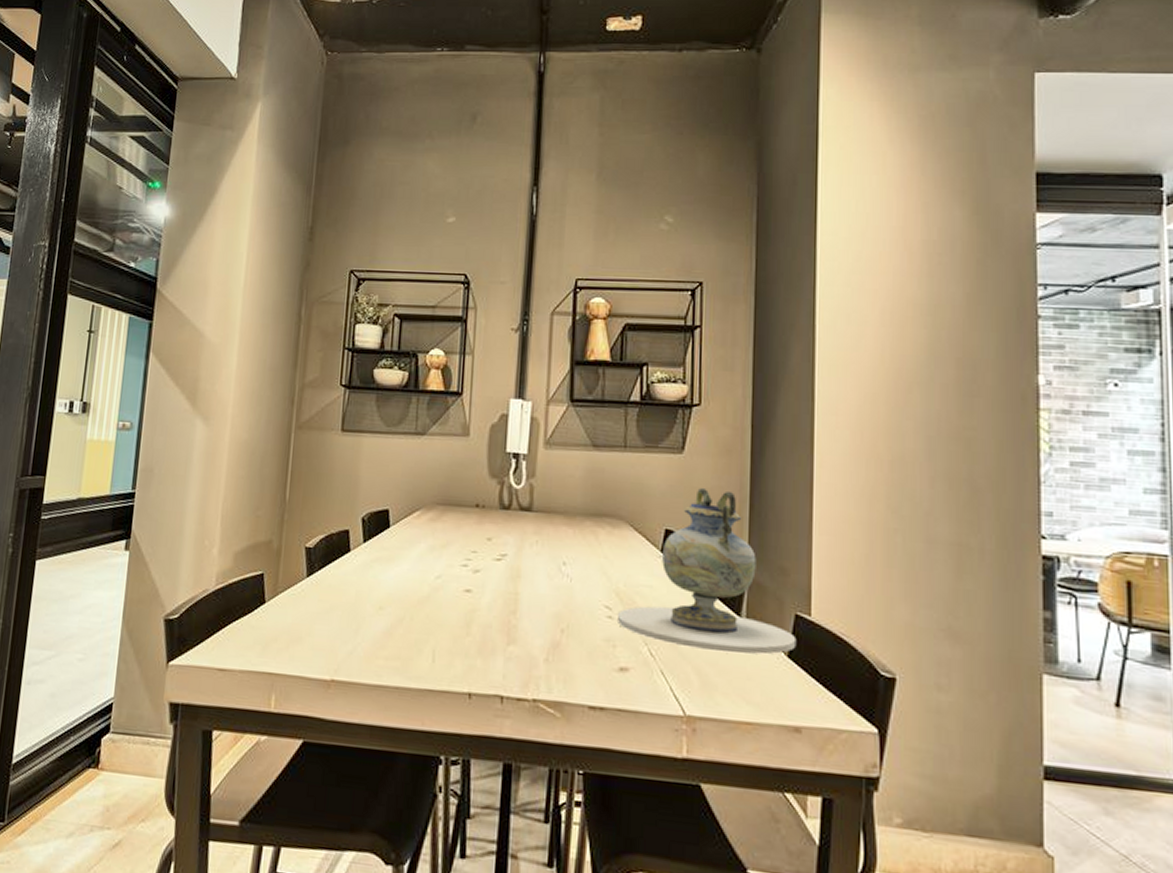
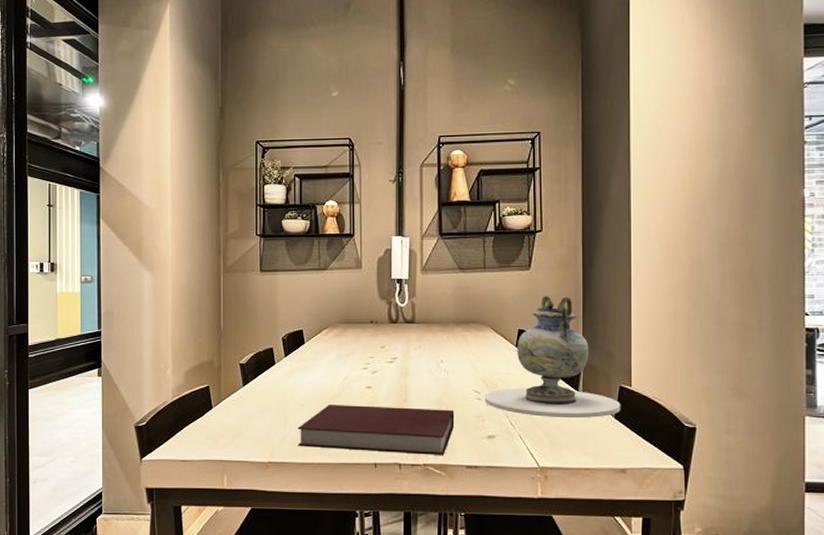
notebook: none [370,608,578,689] -> present [297,404,455,455]

